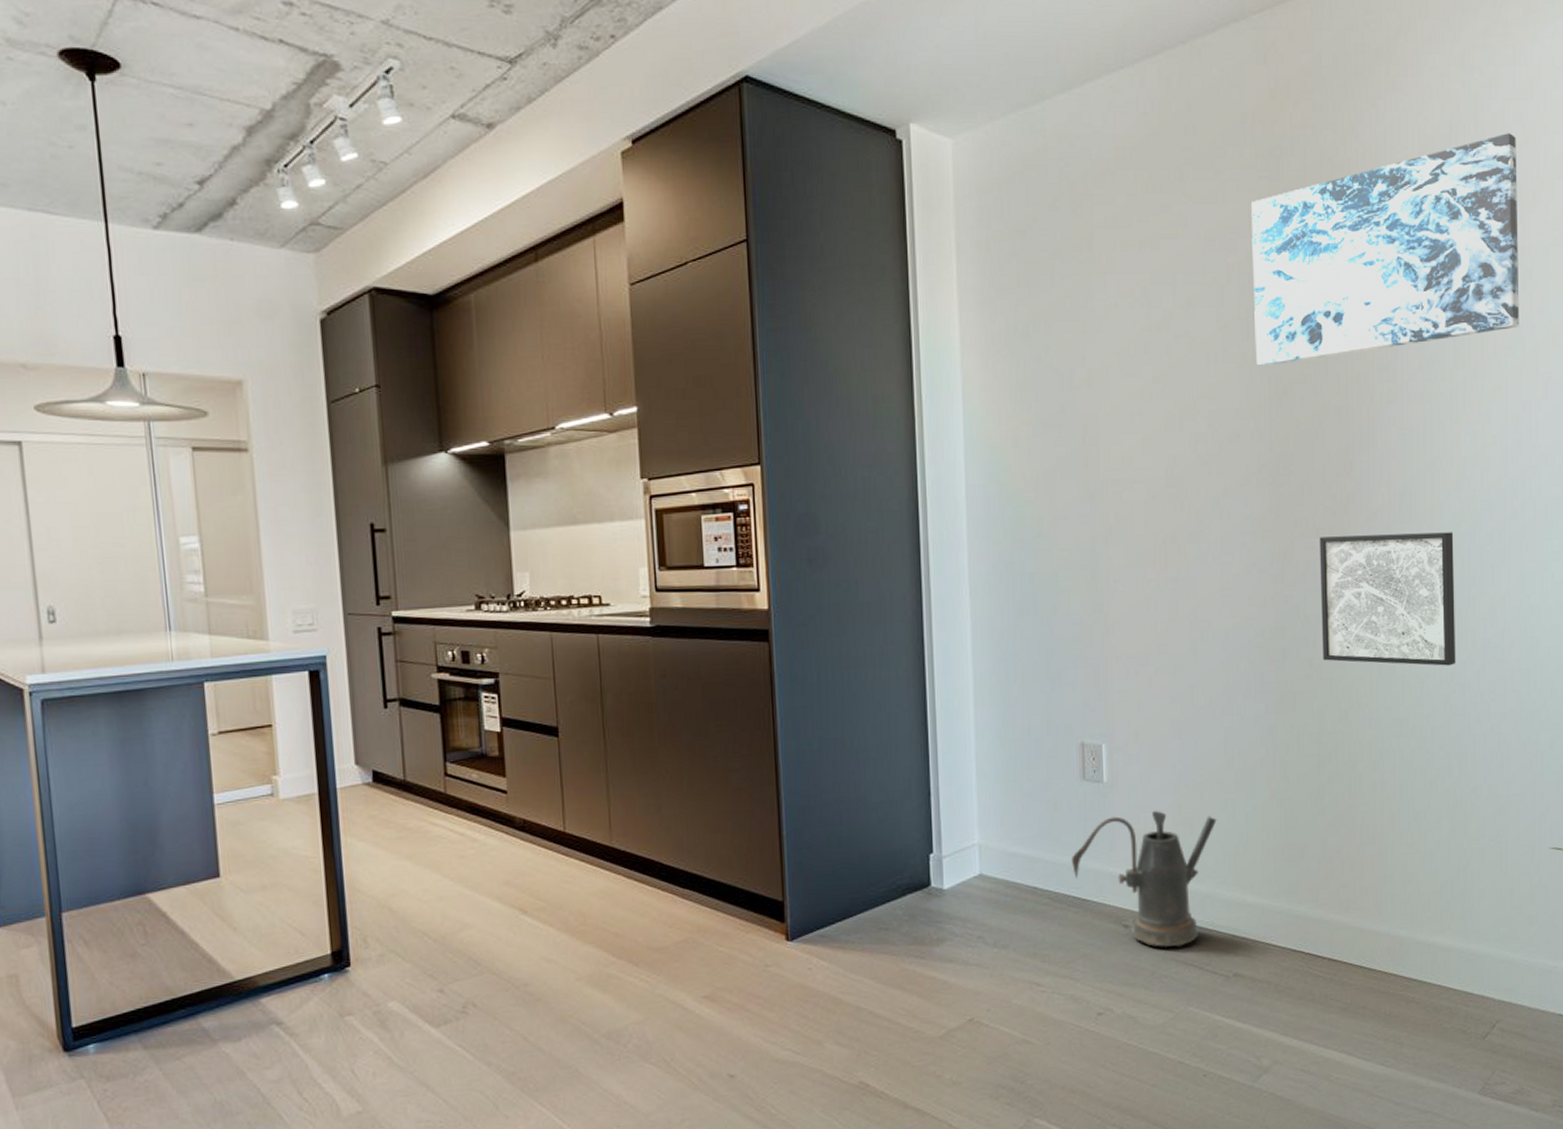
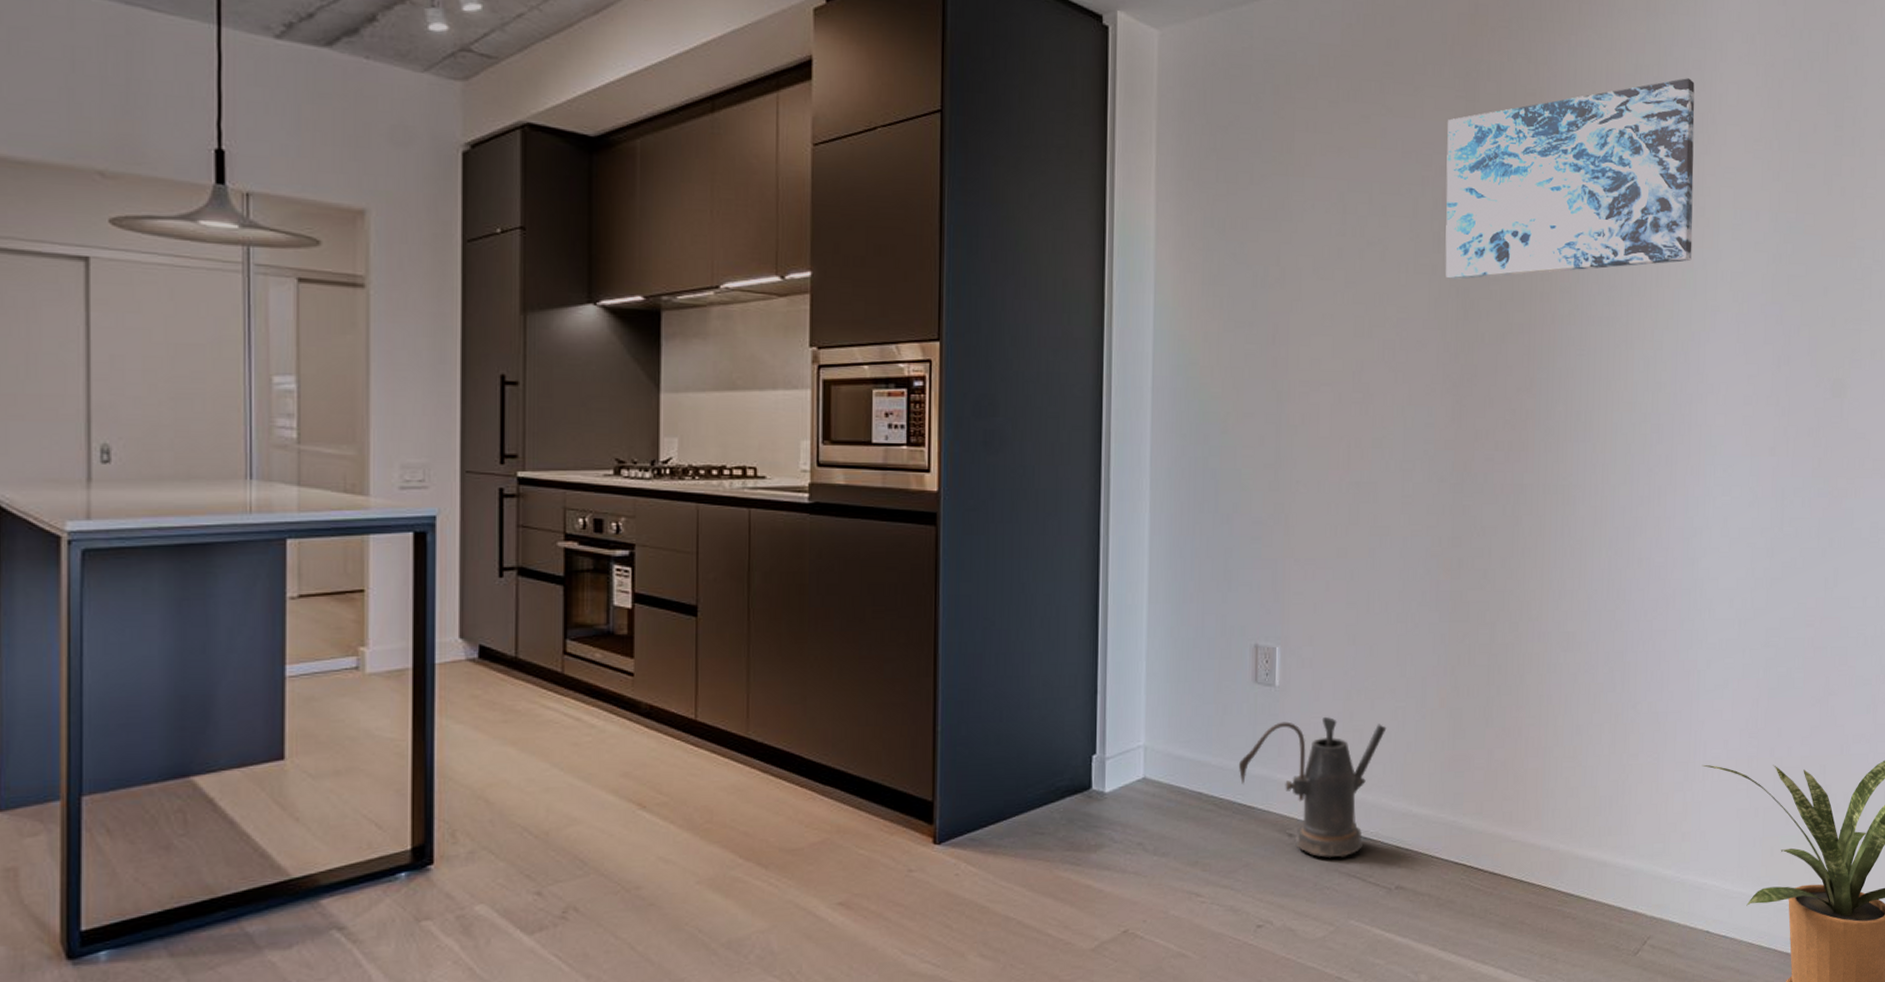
wall art: present [1319,532,1456,666] -> none [1496,450,1625,583]

